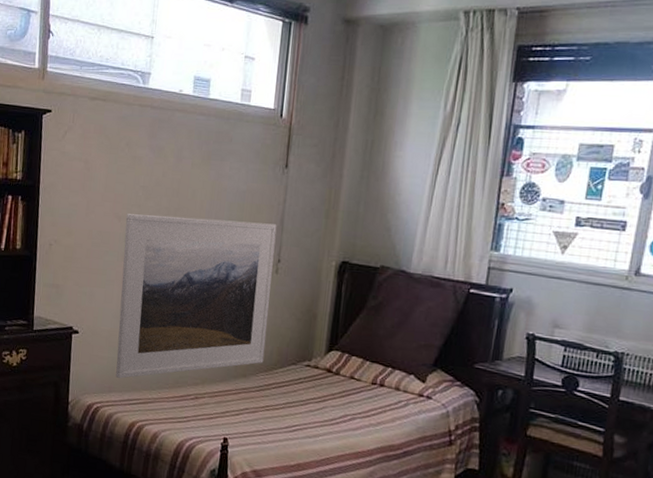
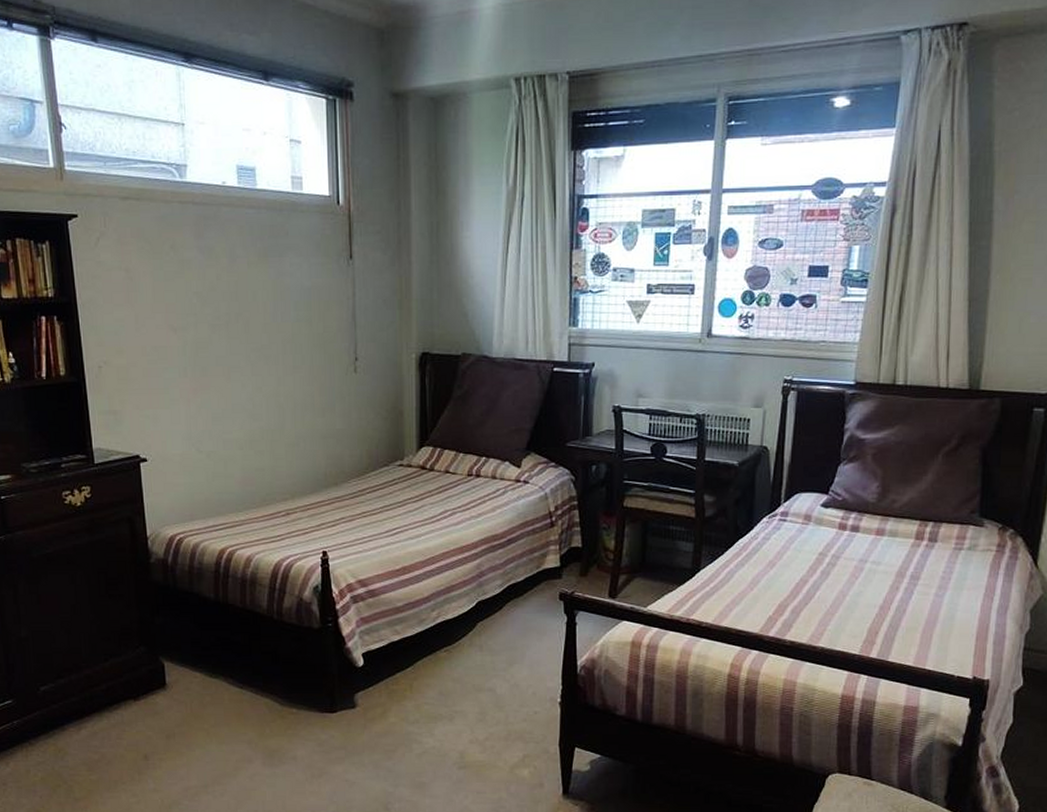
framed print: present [115,214,277,379] -> none [182,320,354,504]

